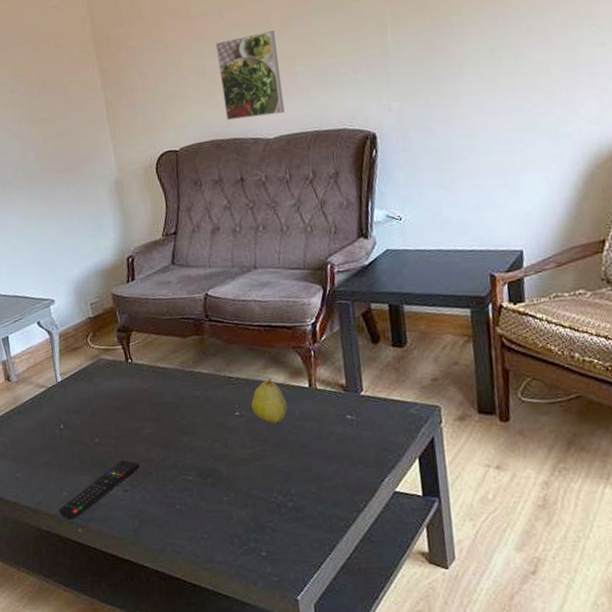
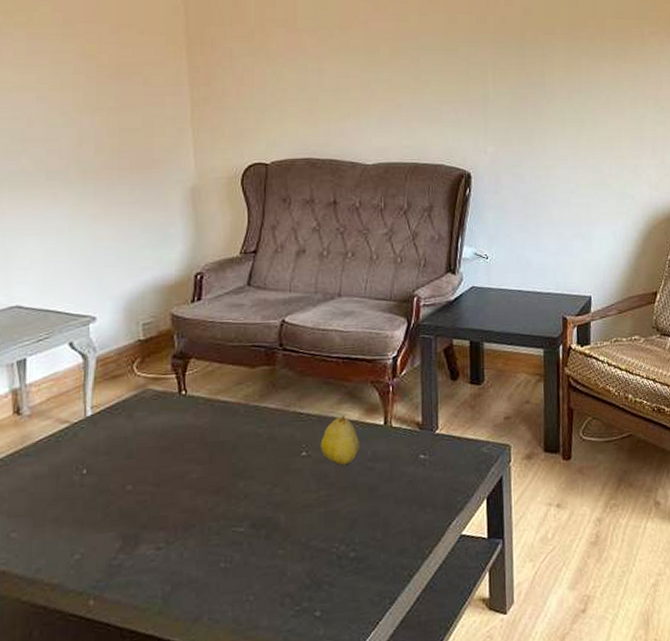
remote control: present [58,460,140,520] -> none [64,511,181,590]
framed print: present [215,30,285,121] -> none [321,59,386,141]

